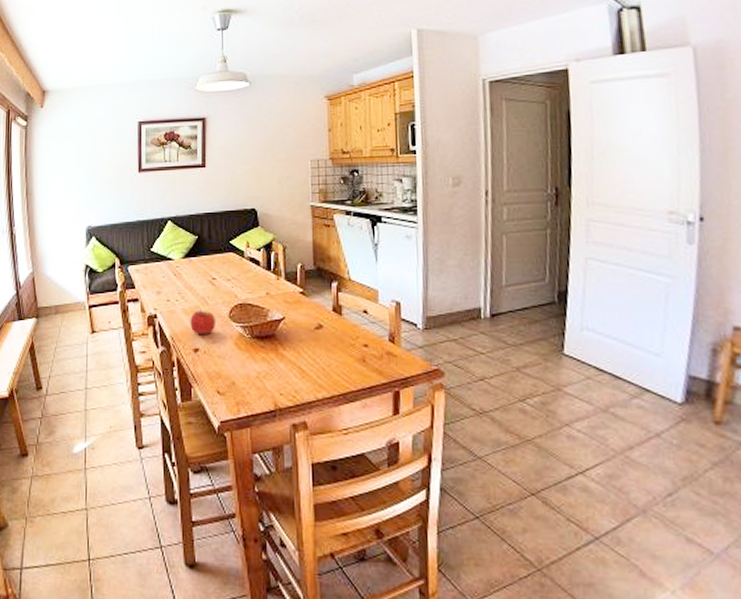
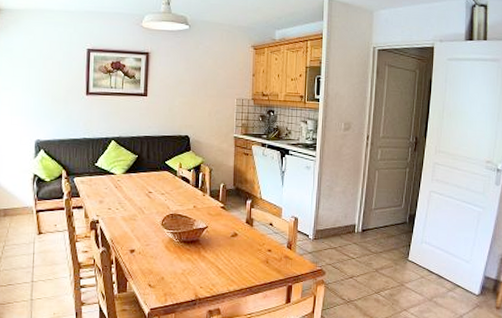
apple: present [190,310,217,335] -> none [128,218,151,239]

